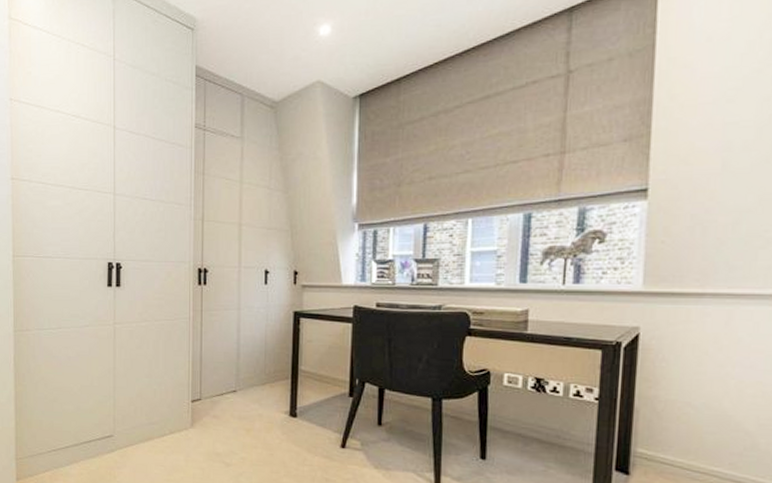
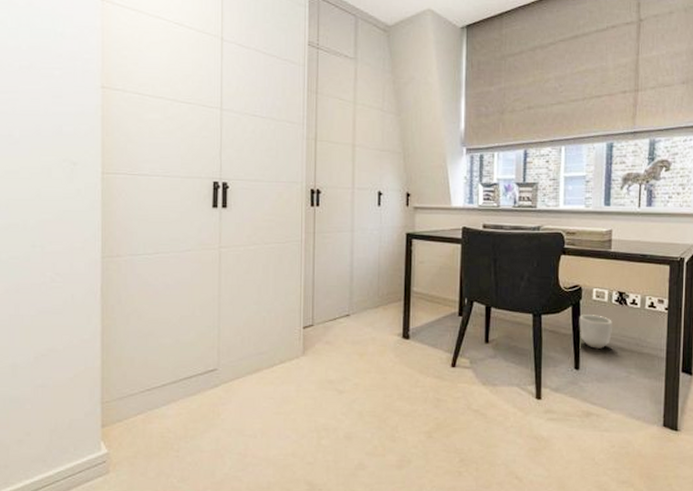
planter: none [486,401,527,439] -> present [579,315,612,349]

